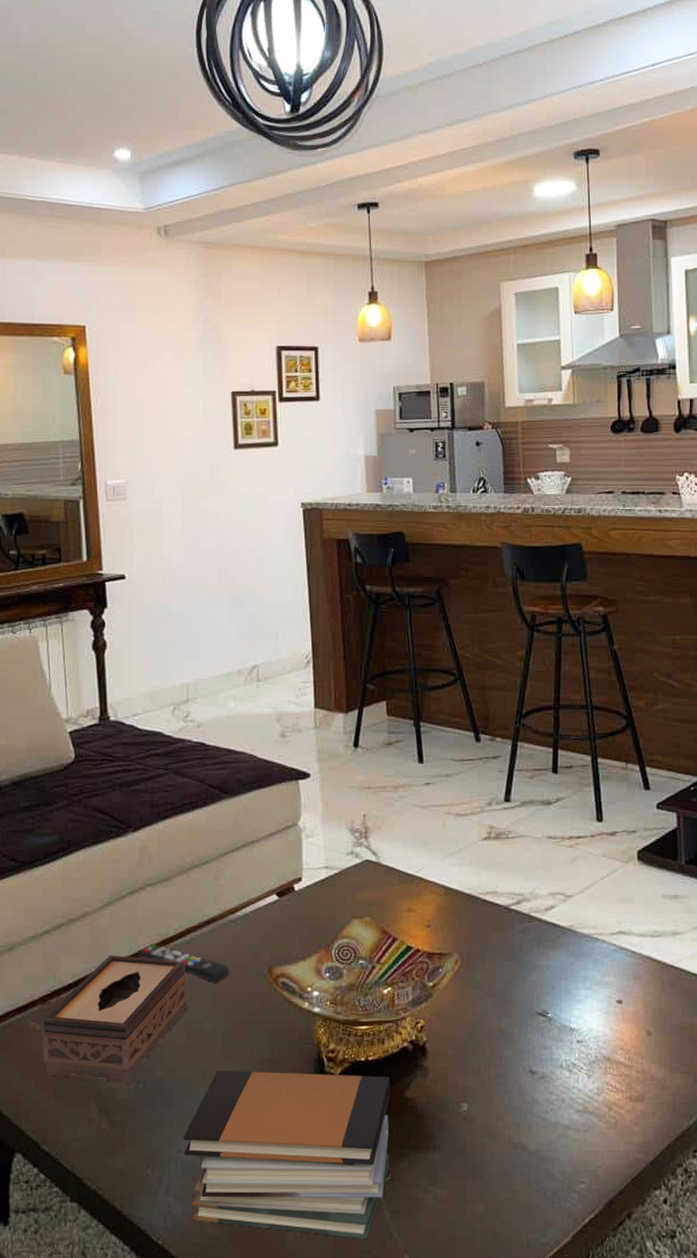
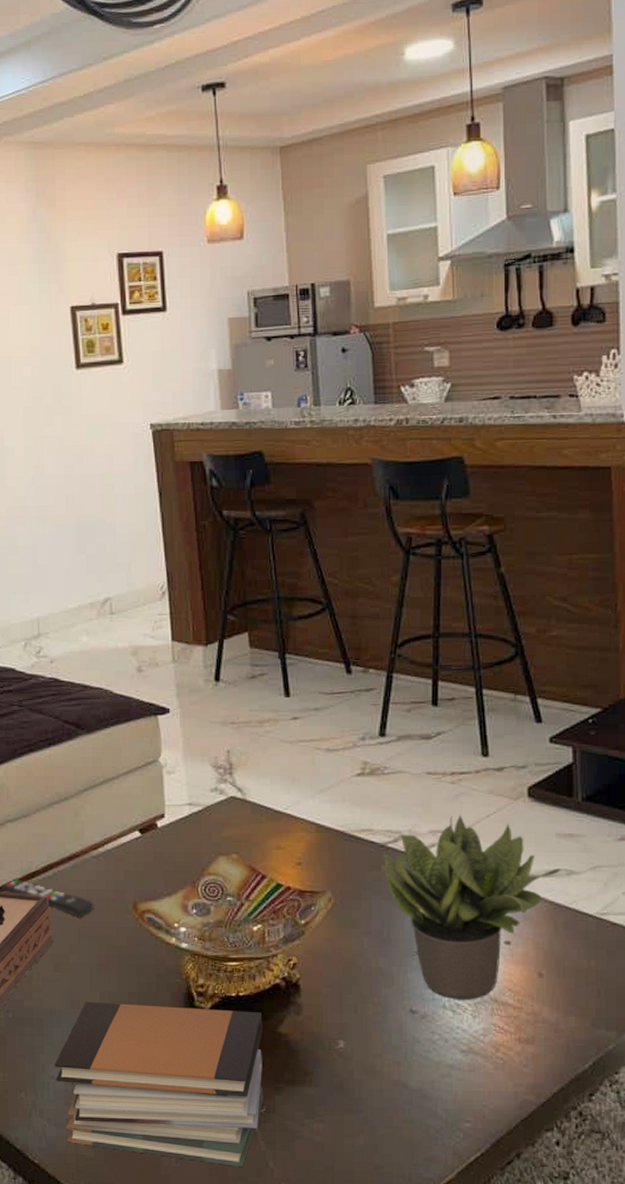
potted plant: none [505,876,680,1059] -> present [381,814,576,1000]

